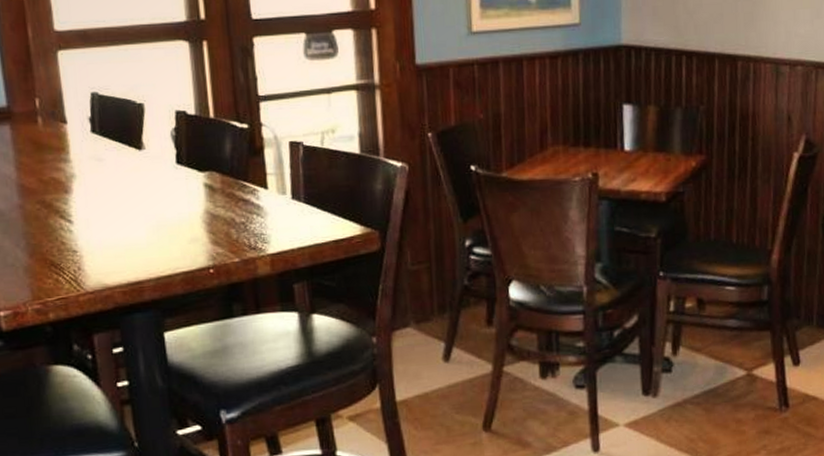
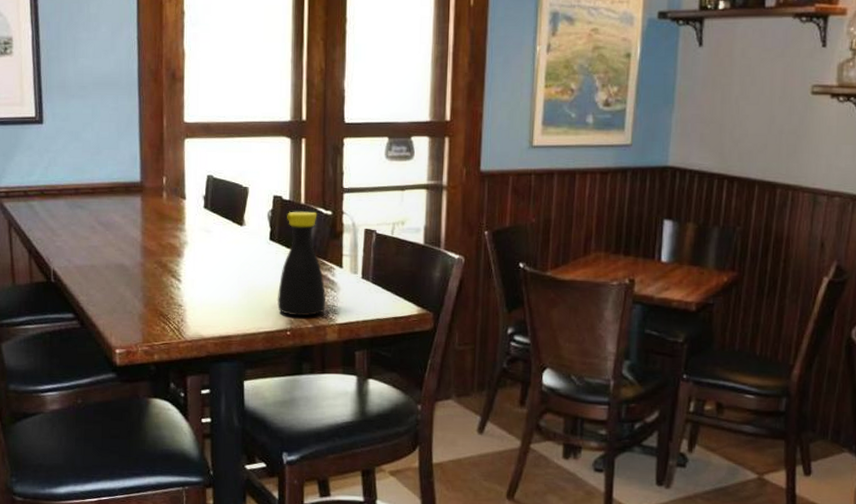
bottle: none [193,126,252,250] -> present [277,211,326,317]

